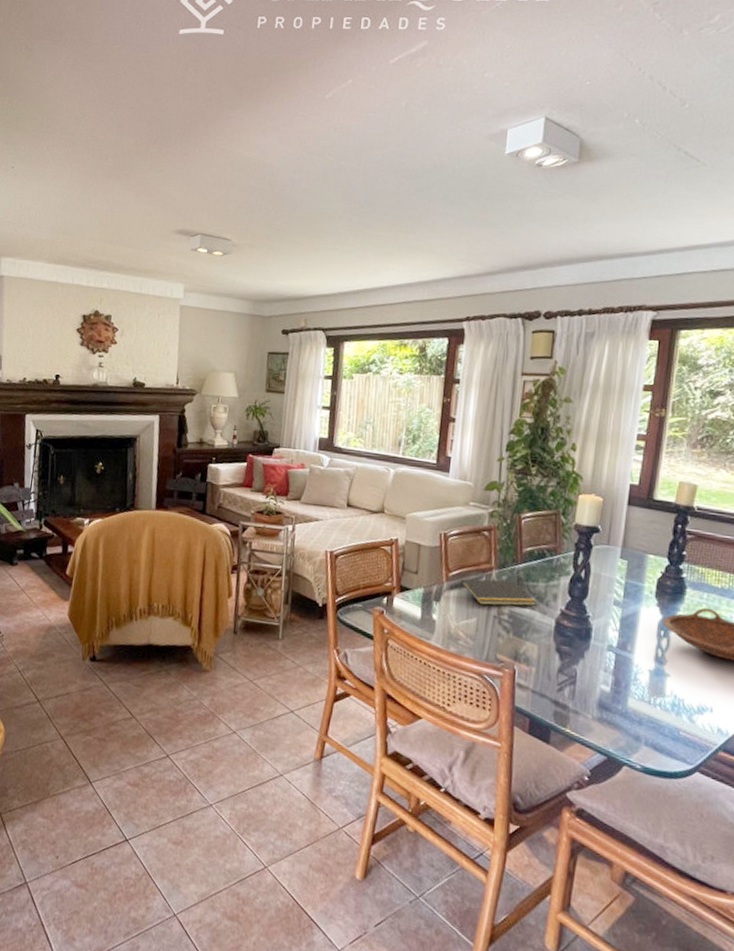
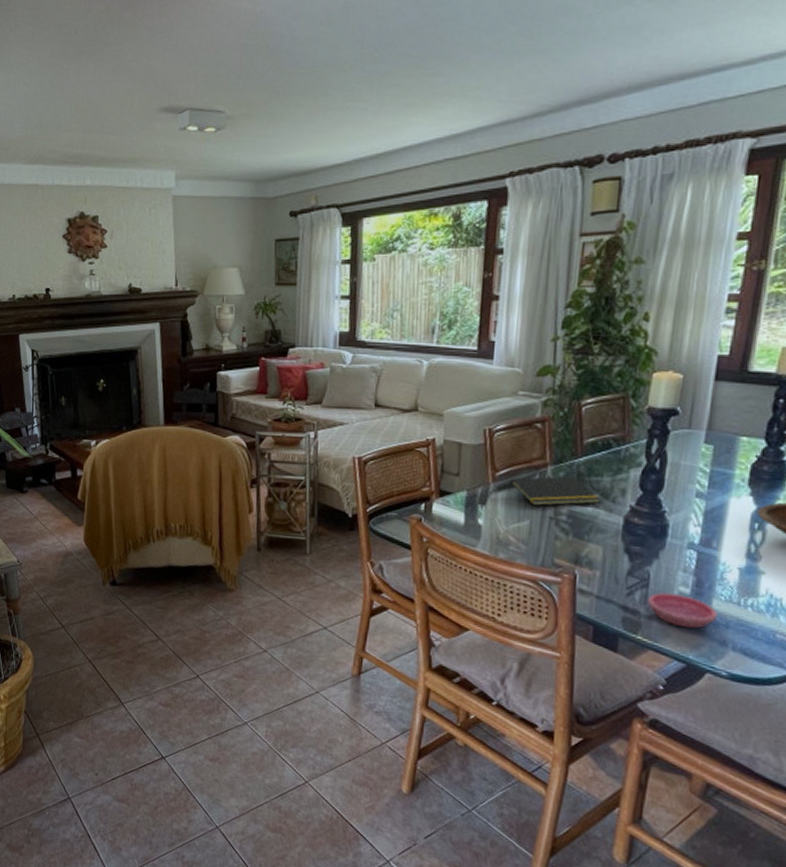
saucer: none [574,689,632,724] -> present [647,592,717,629]

